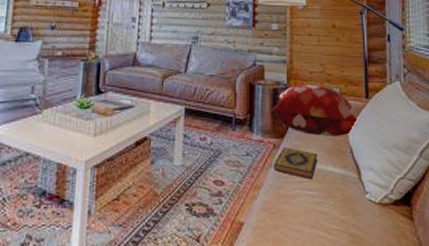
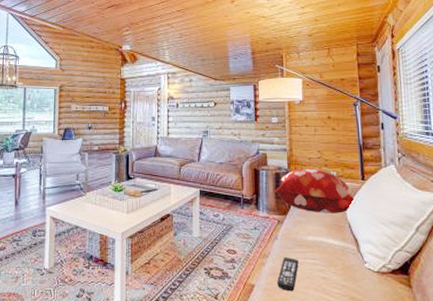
remote control: none [270,187,295,230] -> present [277,256,299,292]
hardback book: present [273,147,318,180] -> none [278,223,319,250]

